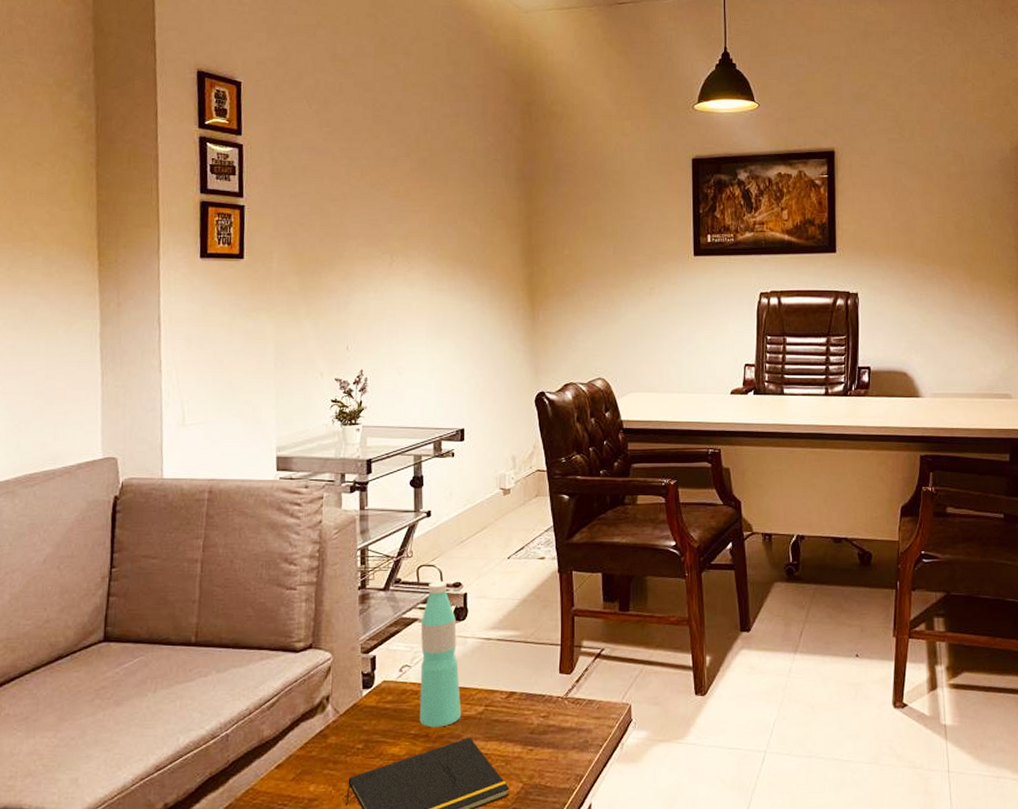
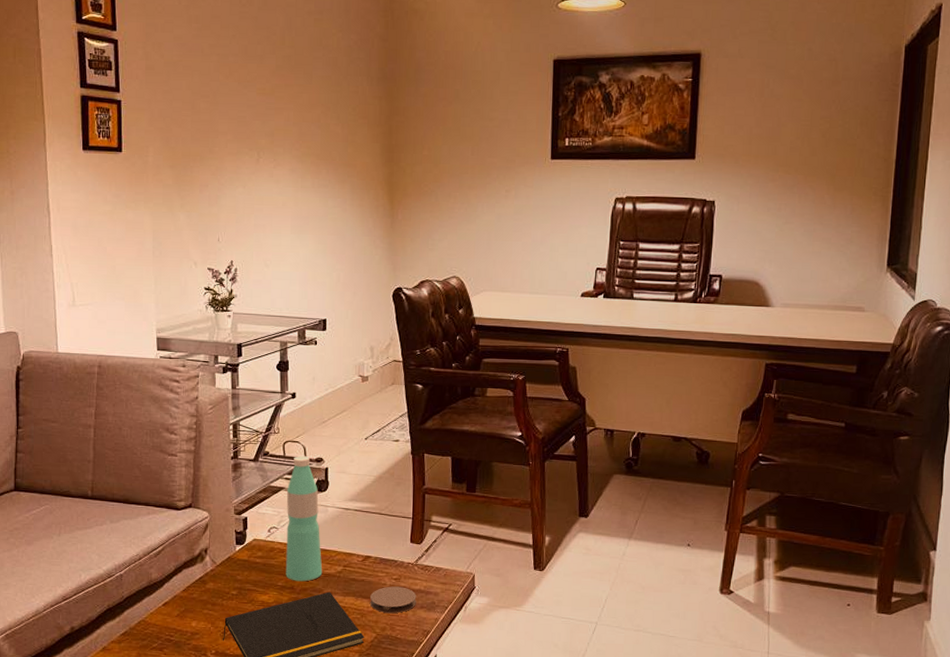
coaster: none [516,725,567,758] -> present [370,586,417,614]

